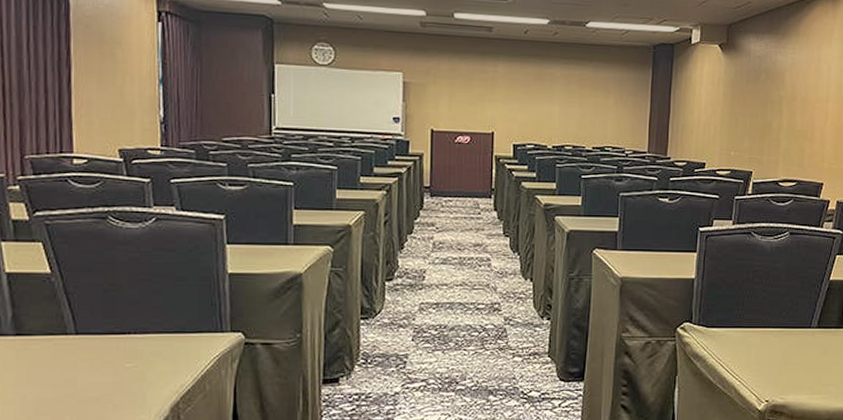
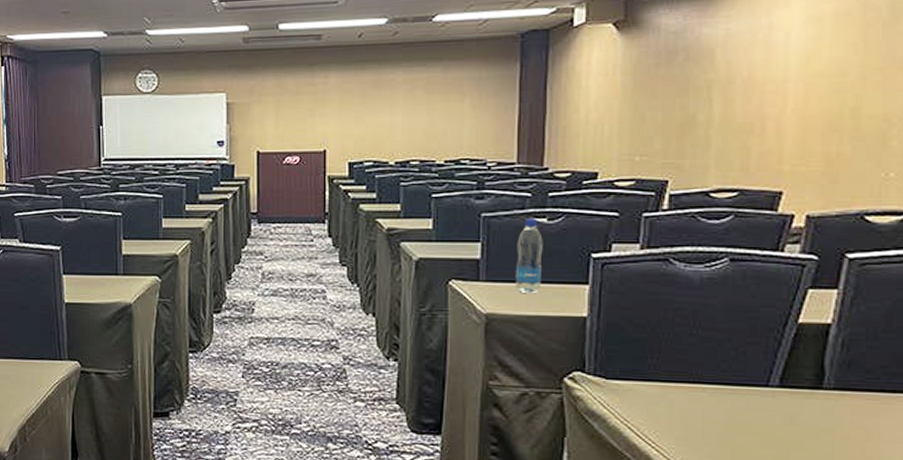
bottle: none [644,198,665,261] -> present [515,219,543,294]

